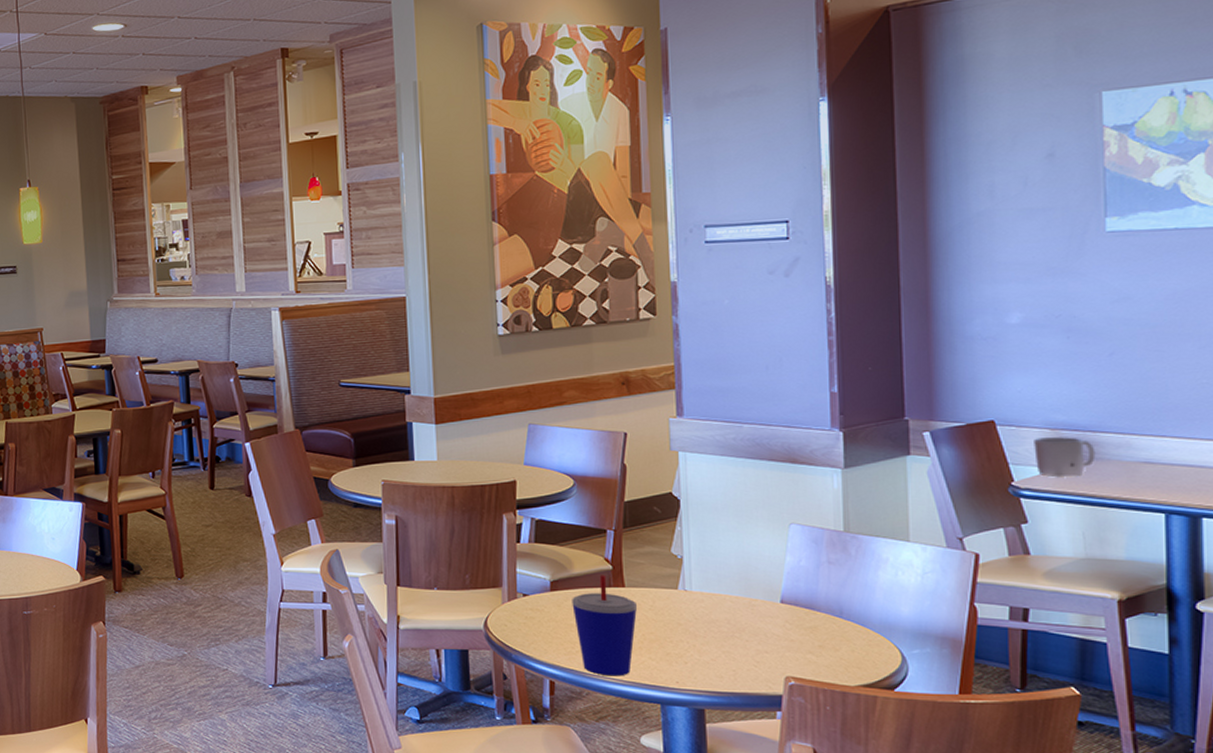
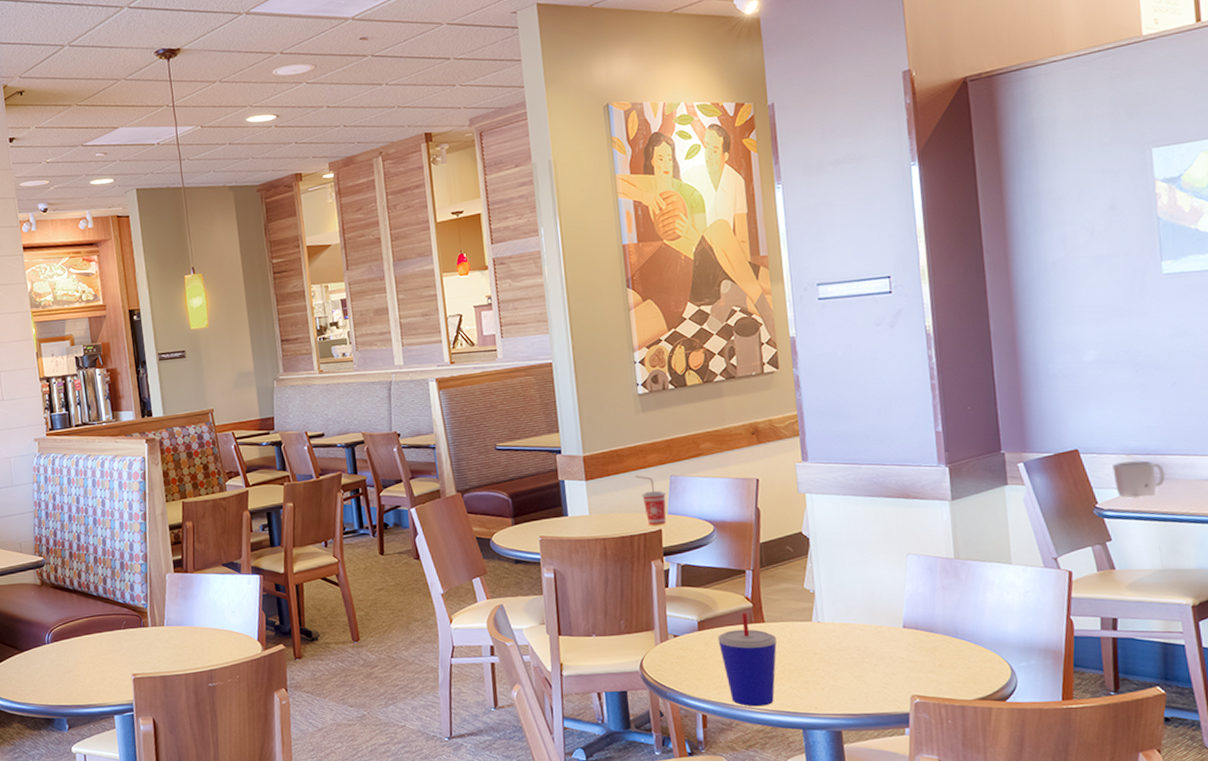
beverage cup: none [489,421,523,476] -> present [635,475,667,526]

